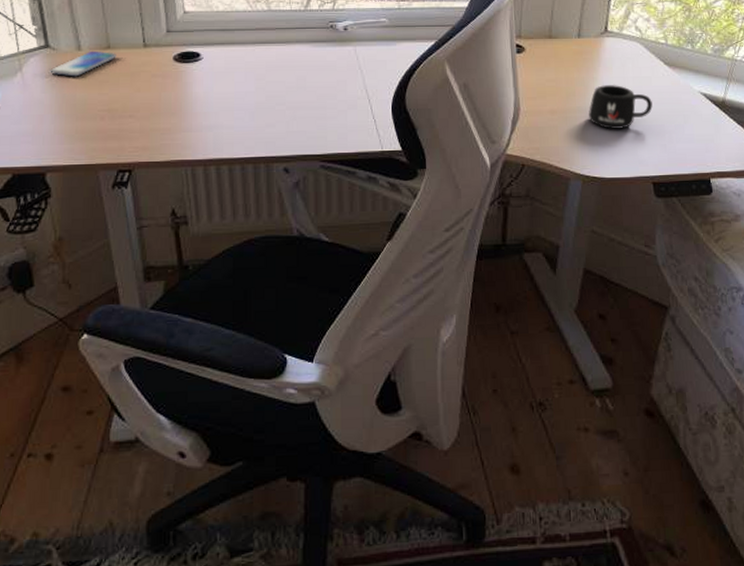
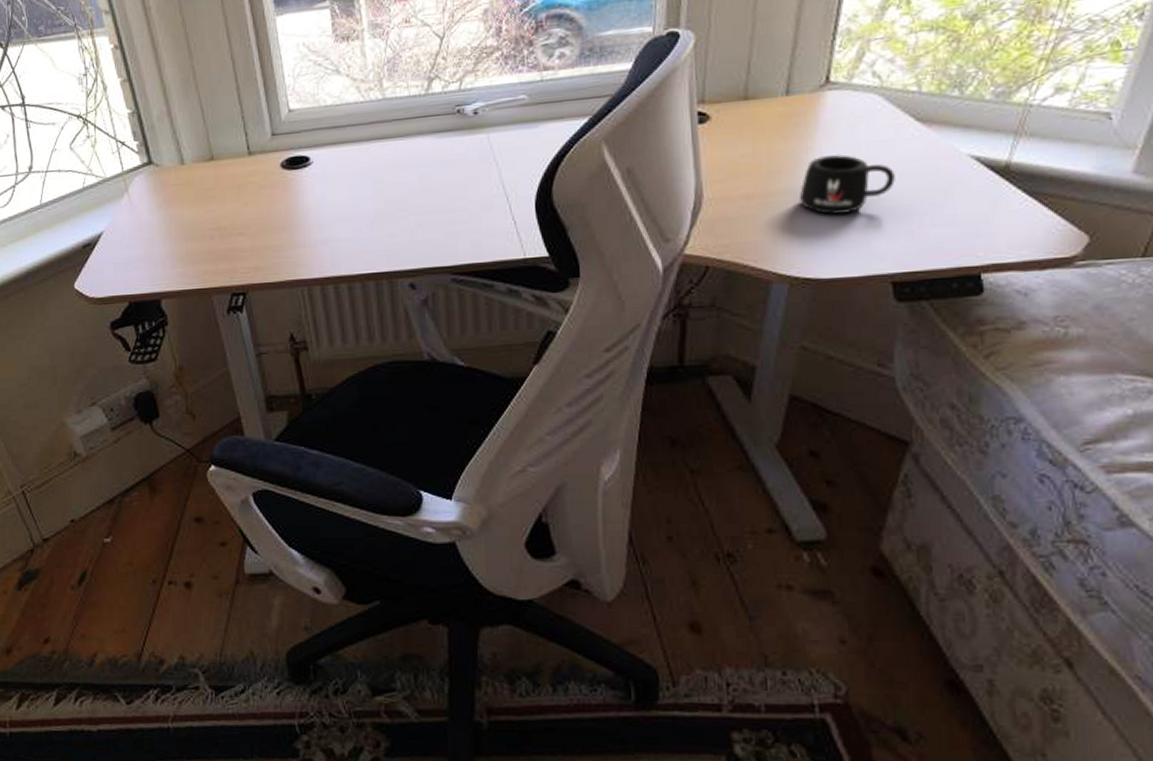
smartphone: present [50,50,116,77] -> none [155,163,221,195]

